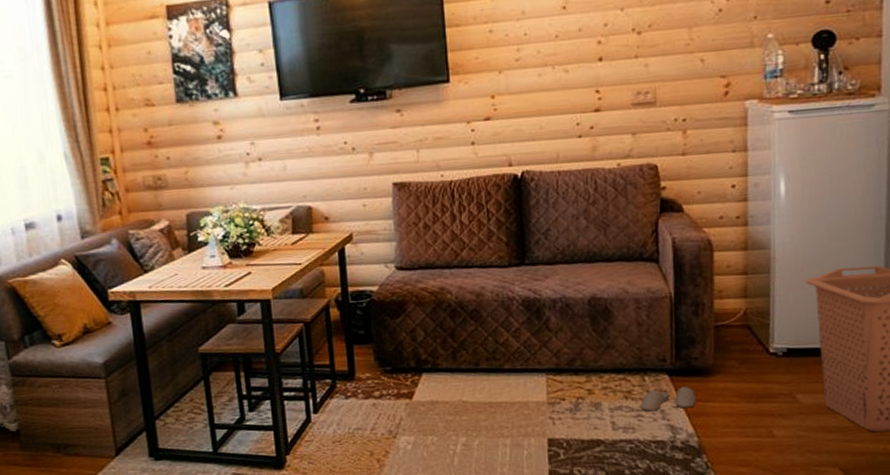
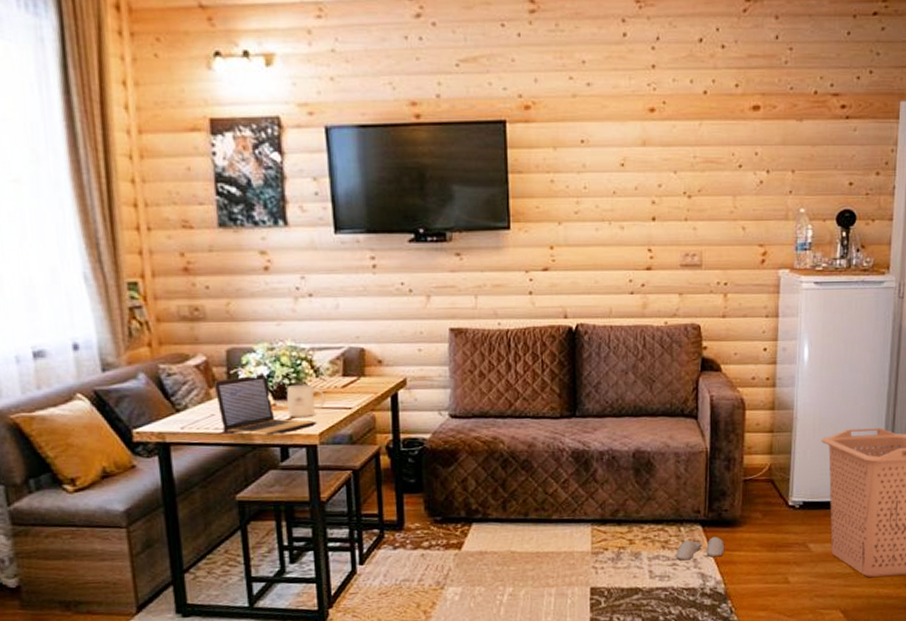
laptop: none [176,235,271,293] -> present [213,374,318,435]
mug: none [241,242,277,274] -> present [287,384,326,417]

